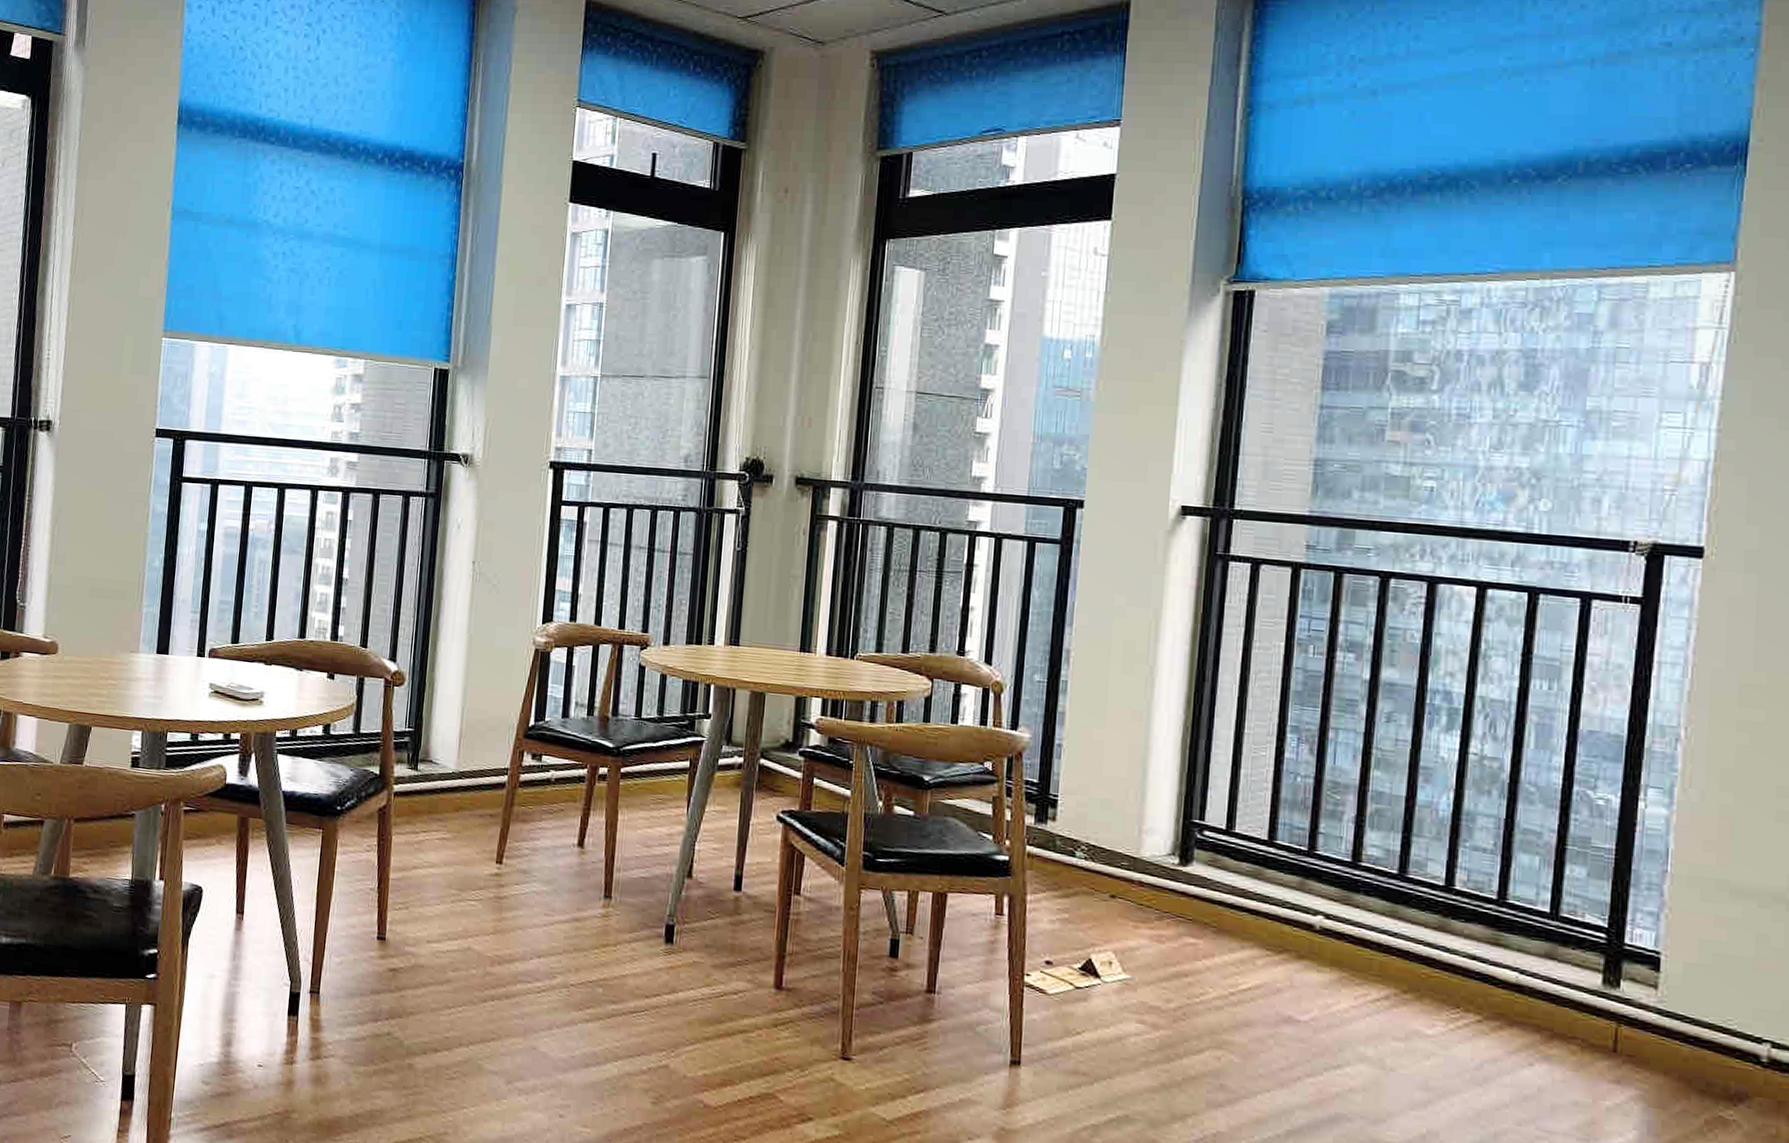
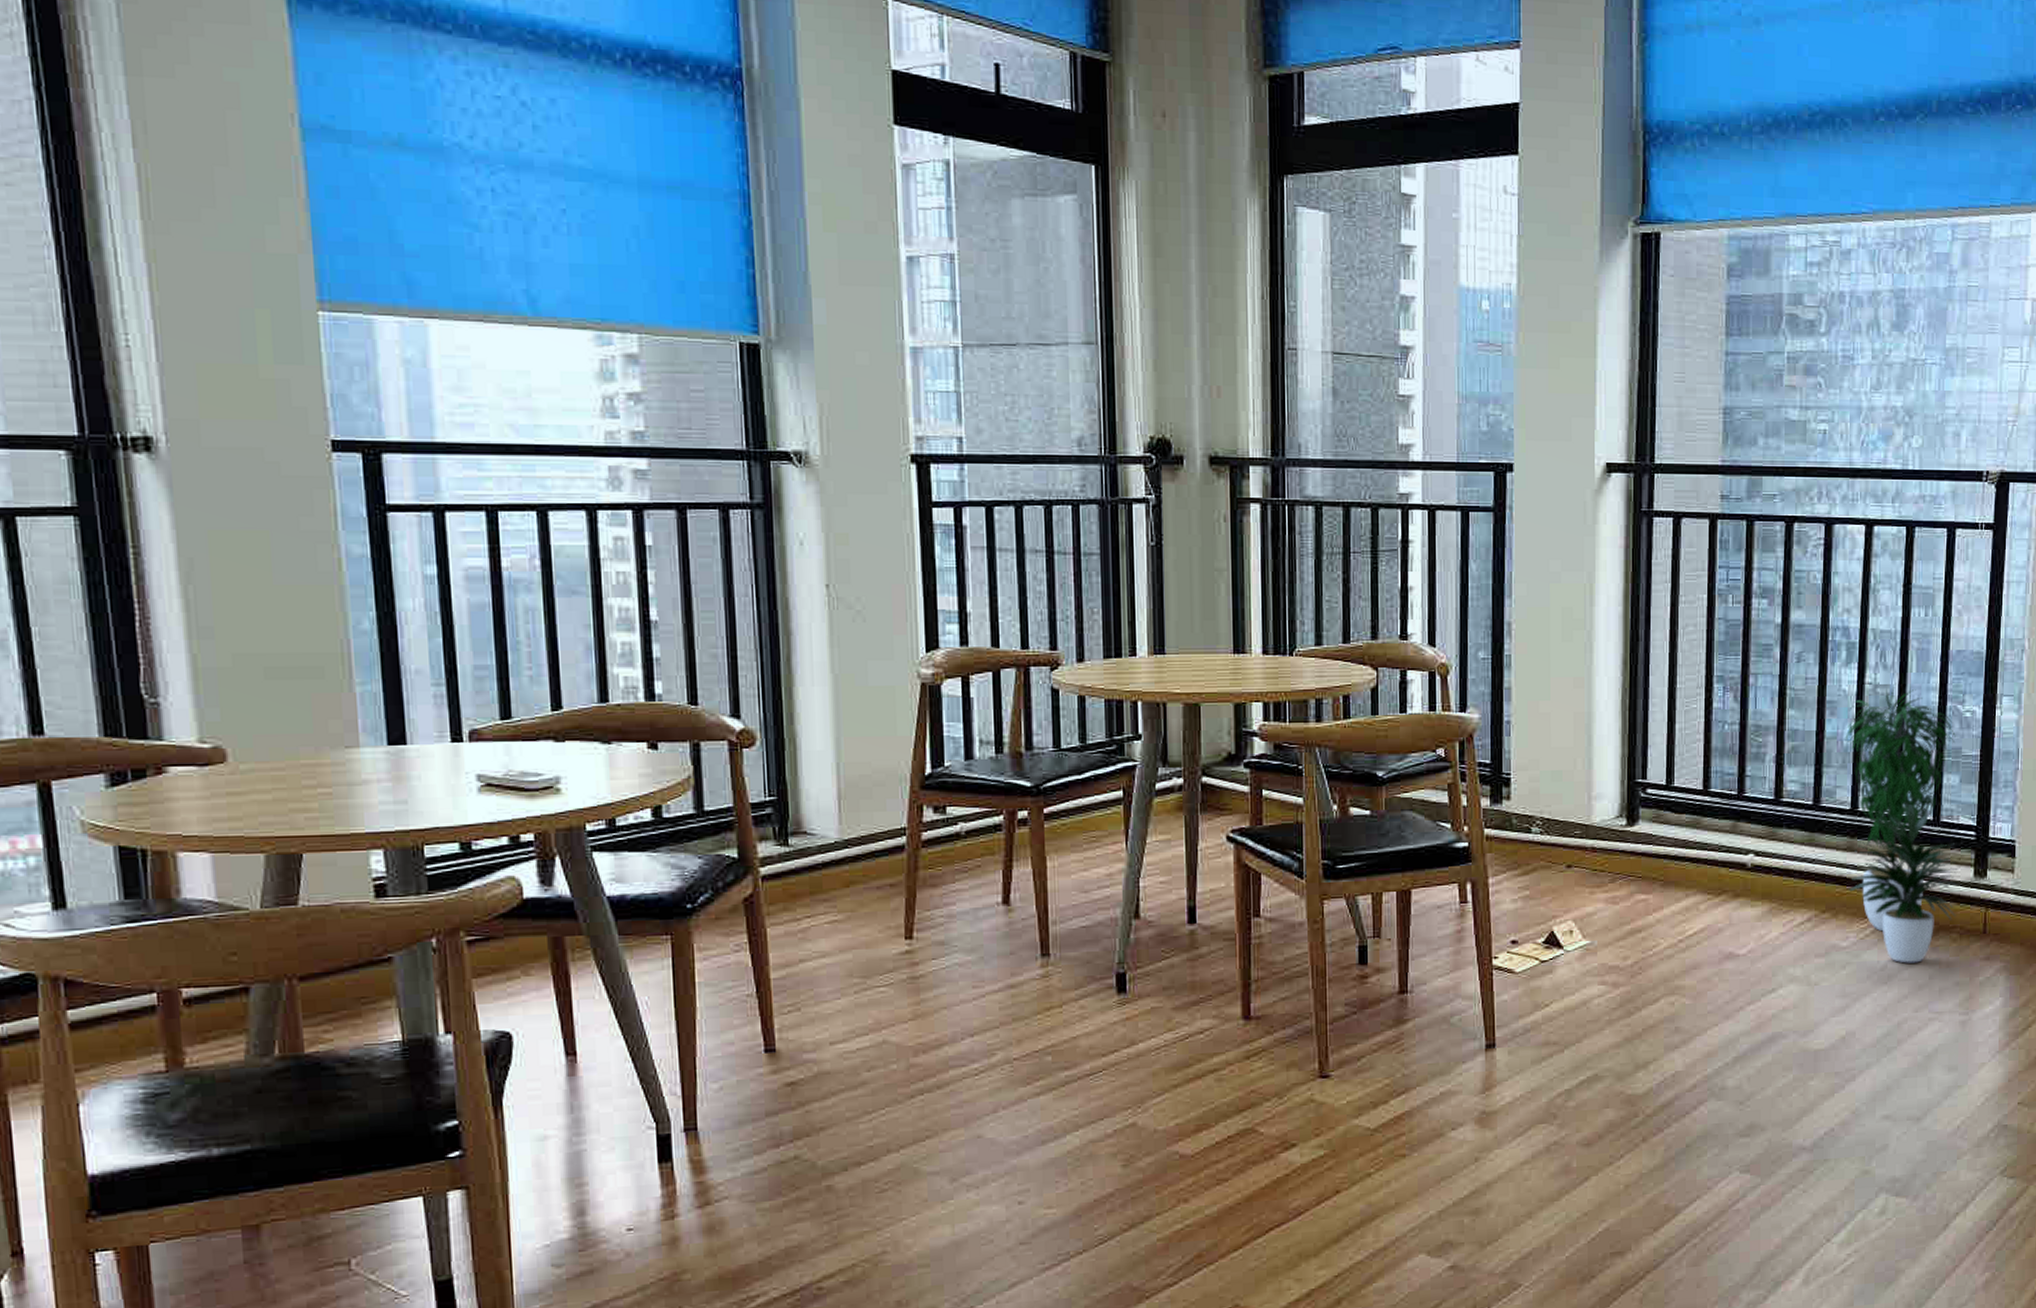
potted plant: none [1438,757,1585,1070] -> present [1843,683,1959,963]

